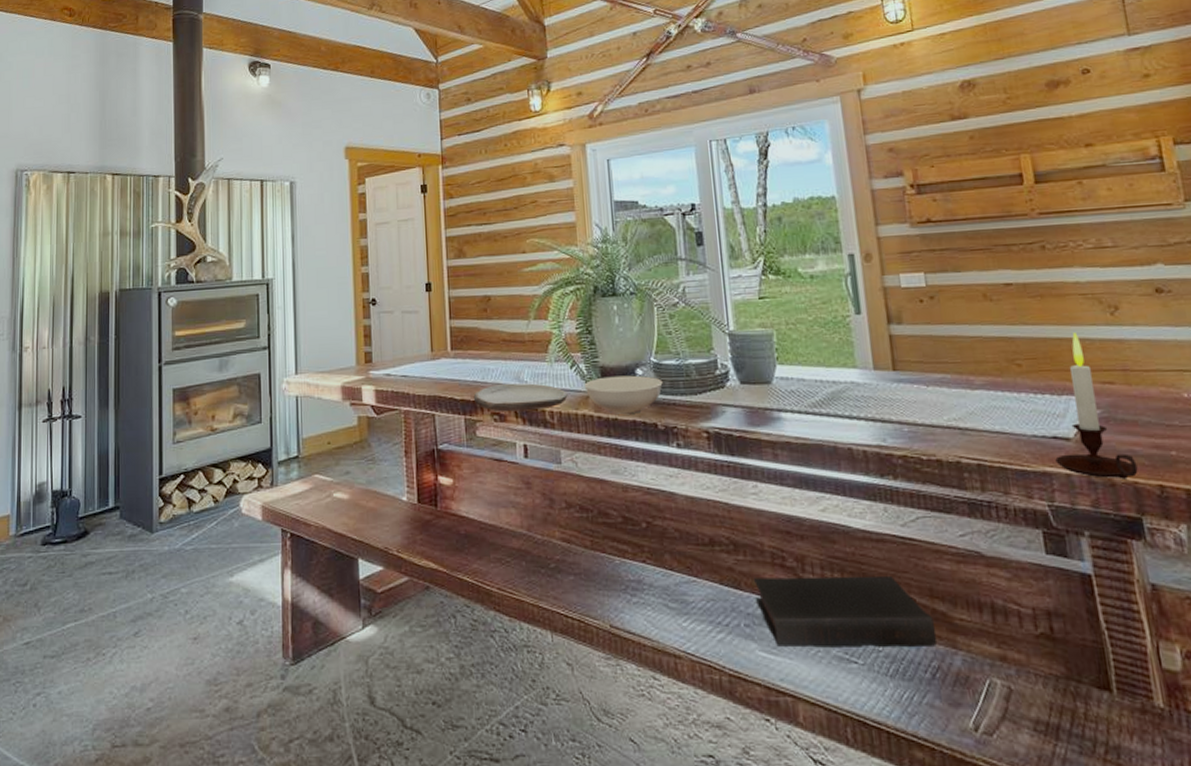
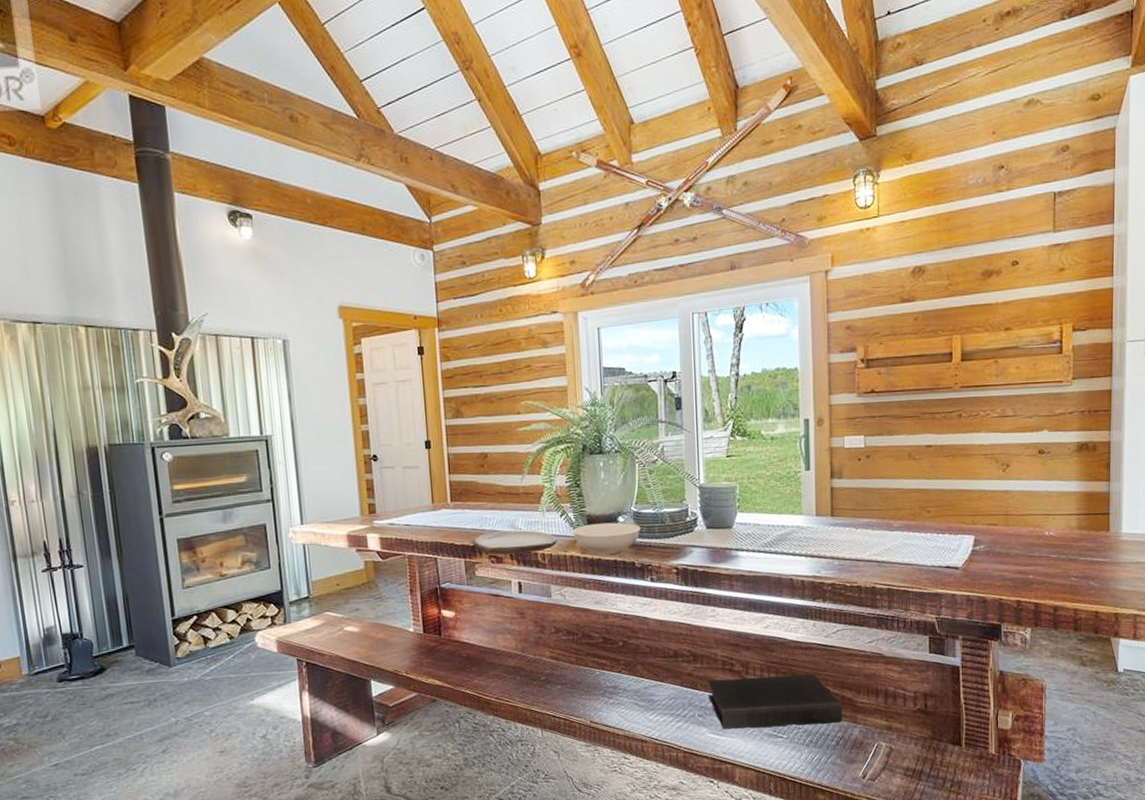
candle: present [1055,333,1138,479] -> none [946,485,1004,597]

